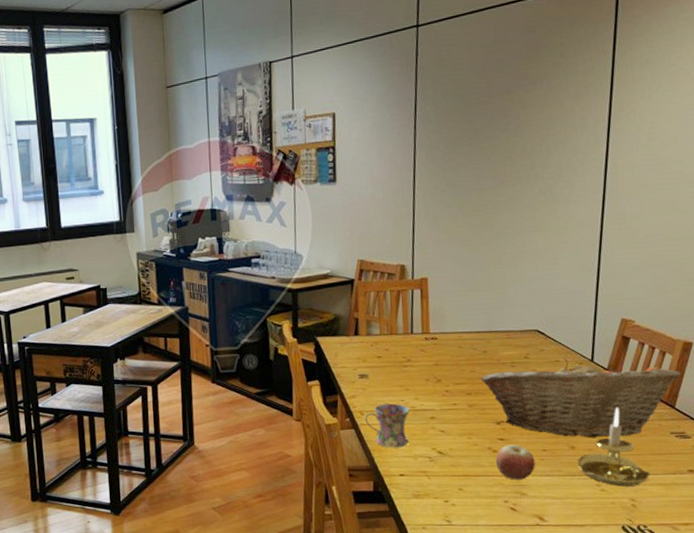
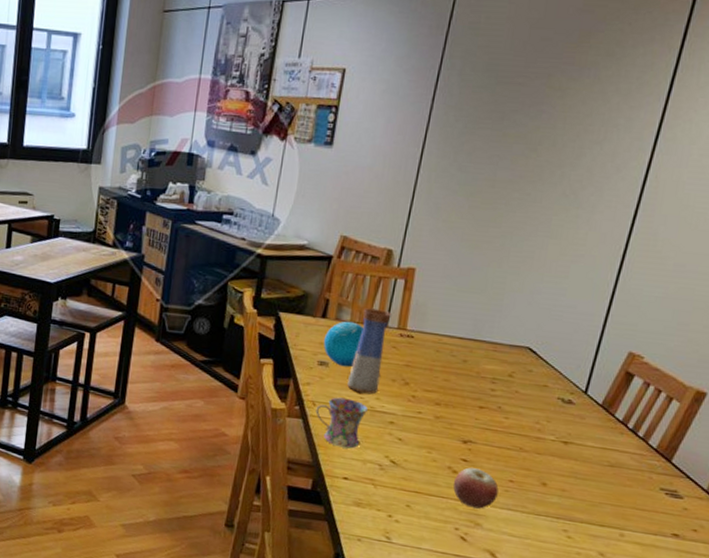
decorative orb: none [359,334,393,376] -> present [323,321,364,367]
vase: none [388,319,416,397] -> present [347,308,391,395]
fruit basket: present [480,359,681,438] -> none [453,385,686,483]
candle holder: present [578,407,650,487] -> none [546,449,628,540]

